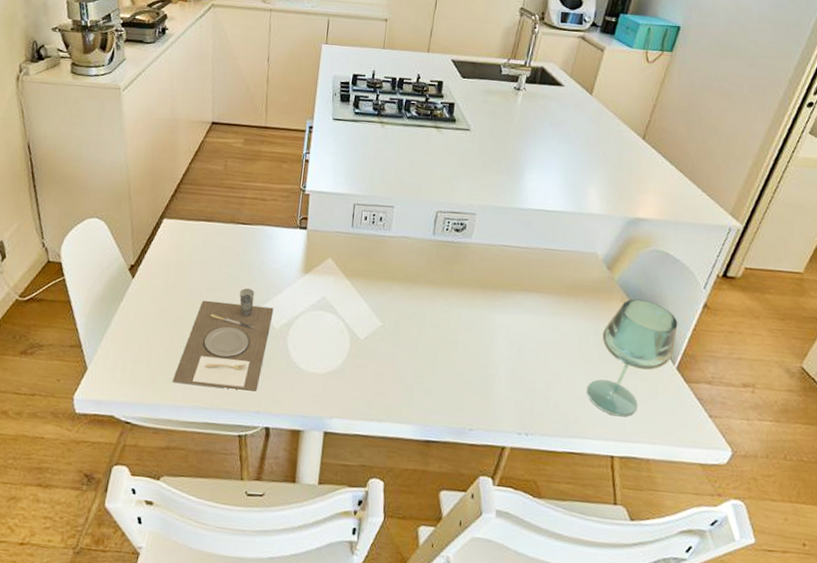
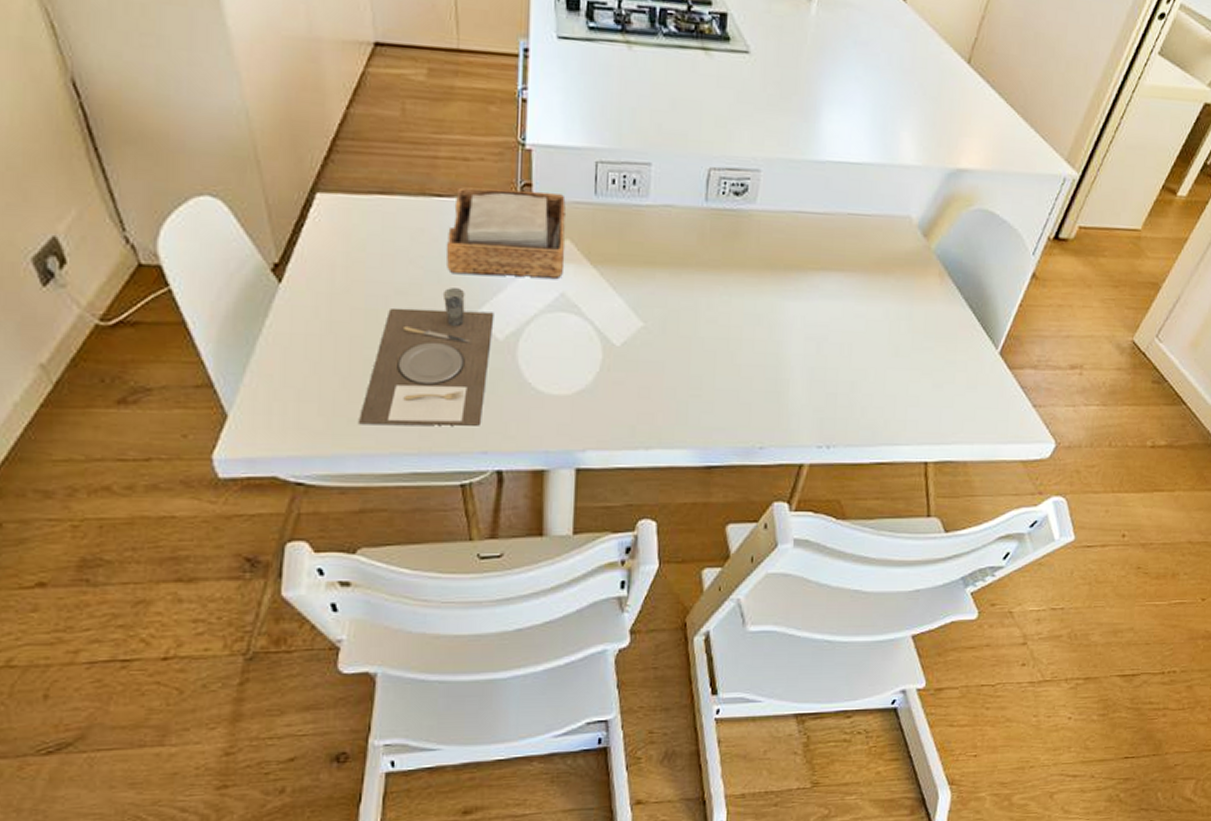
napkin holder: none [244,218,331,286] -> present [447,187,567,278]
wine glass: present [587,299,678,417] -> none [898,272,1003,416]

